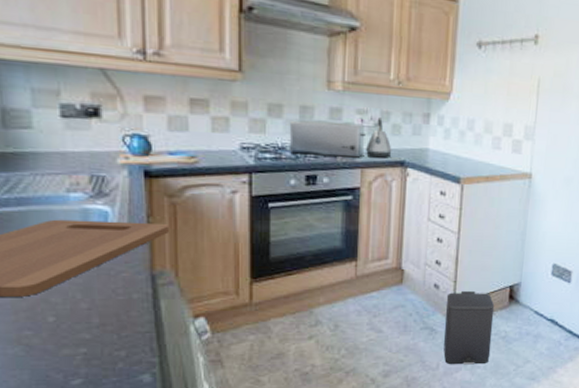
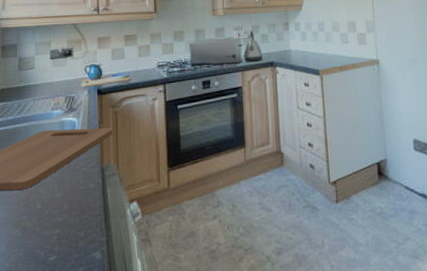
pedal bin: present [443,291,495,365] -> none [322,170,370,242]

